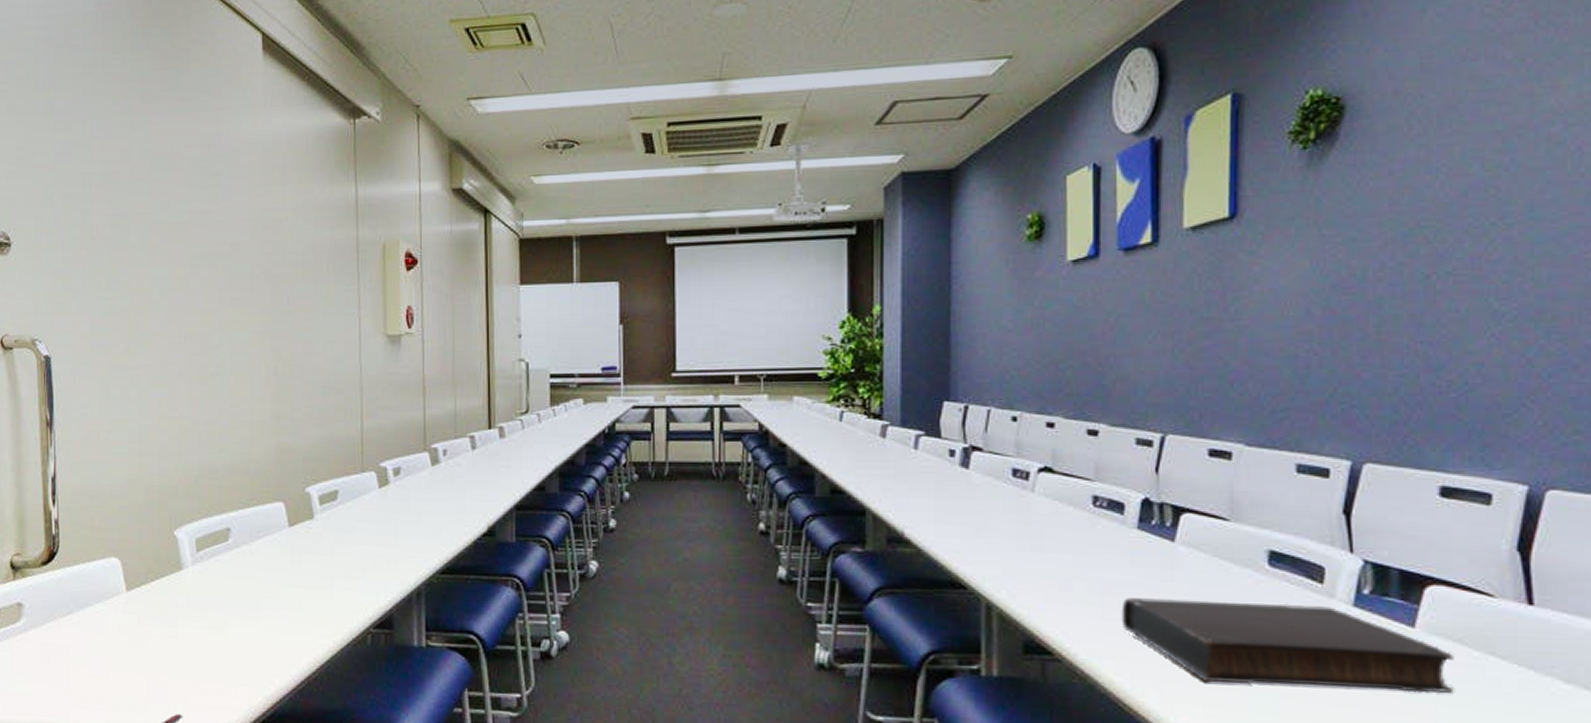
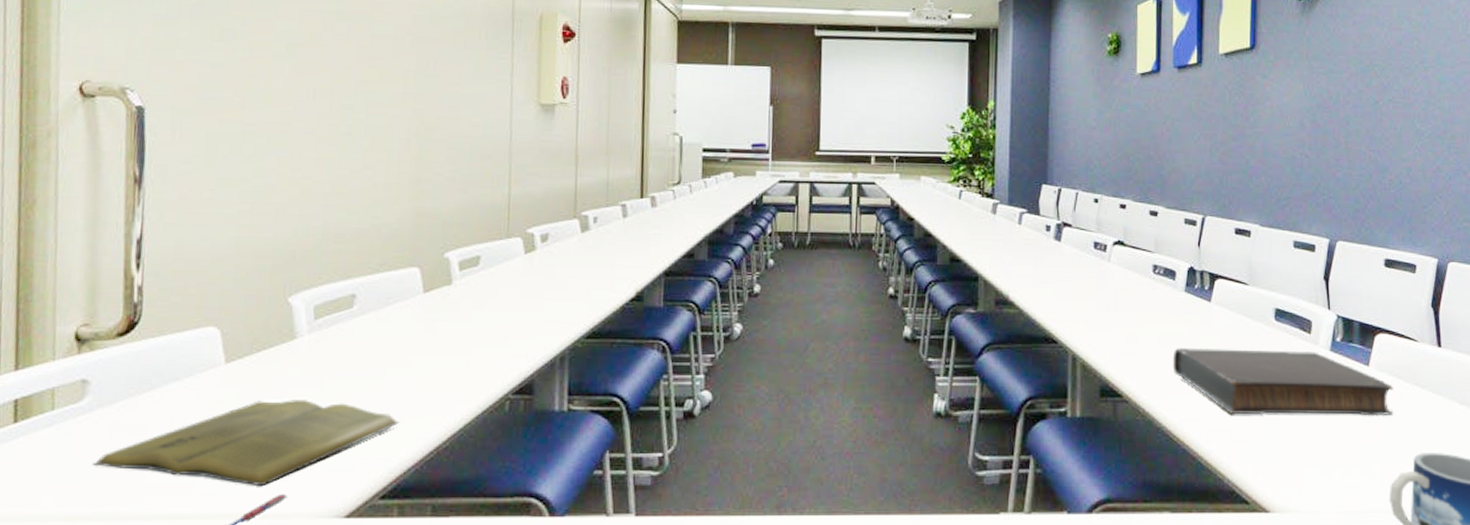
book: none [30,626,273,706] -> present [93,400,399,487]

